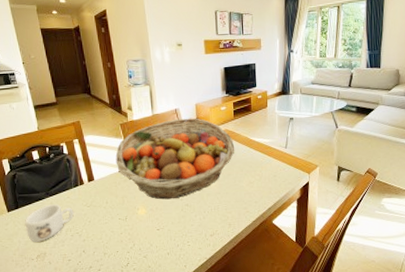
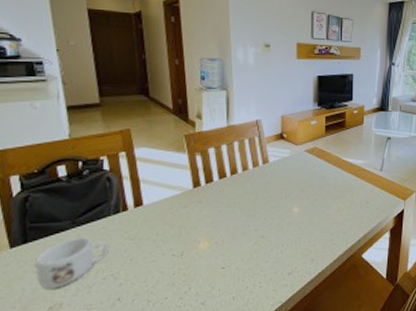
fruit basket: present [115,118,235,200] -> none [174,132,324,230]

